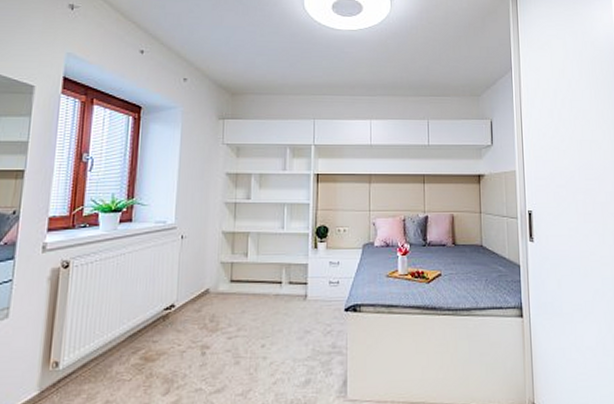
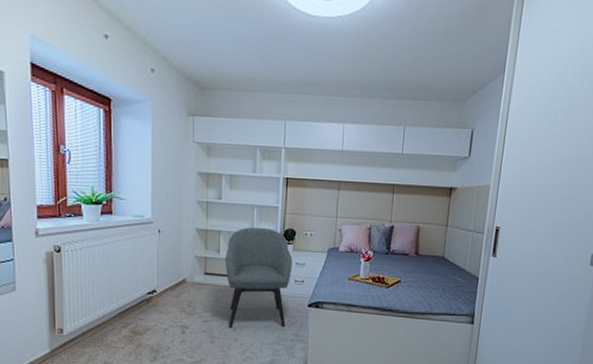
chair: none [253,227,326,345] -> present [225,227,293,329]

